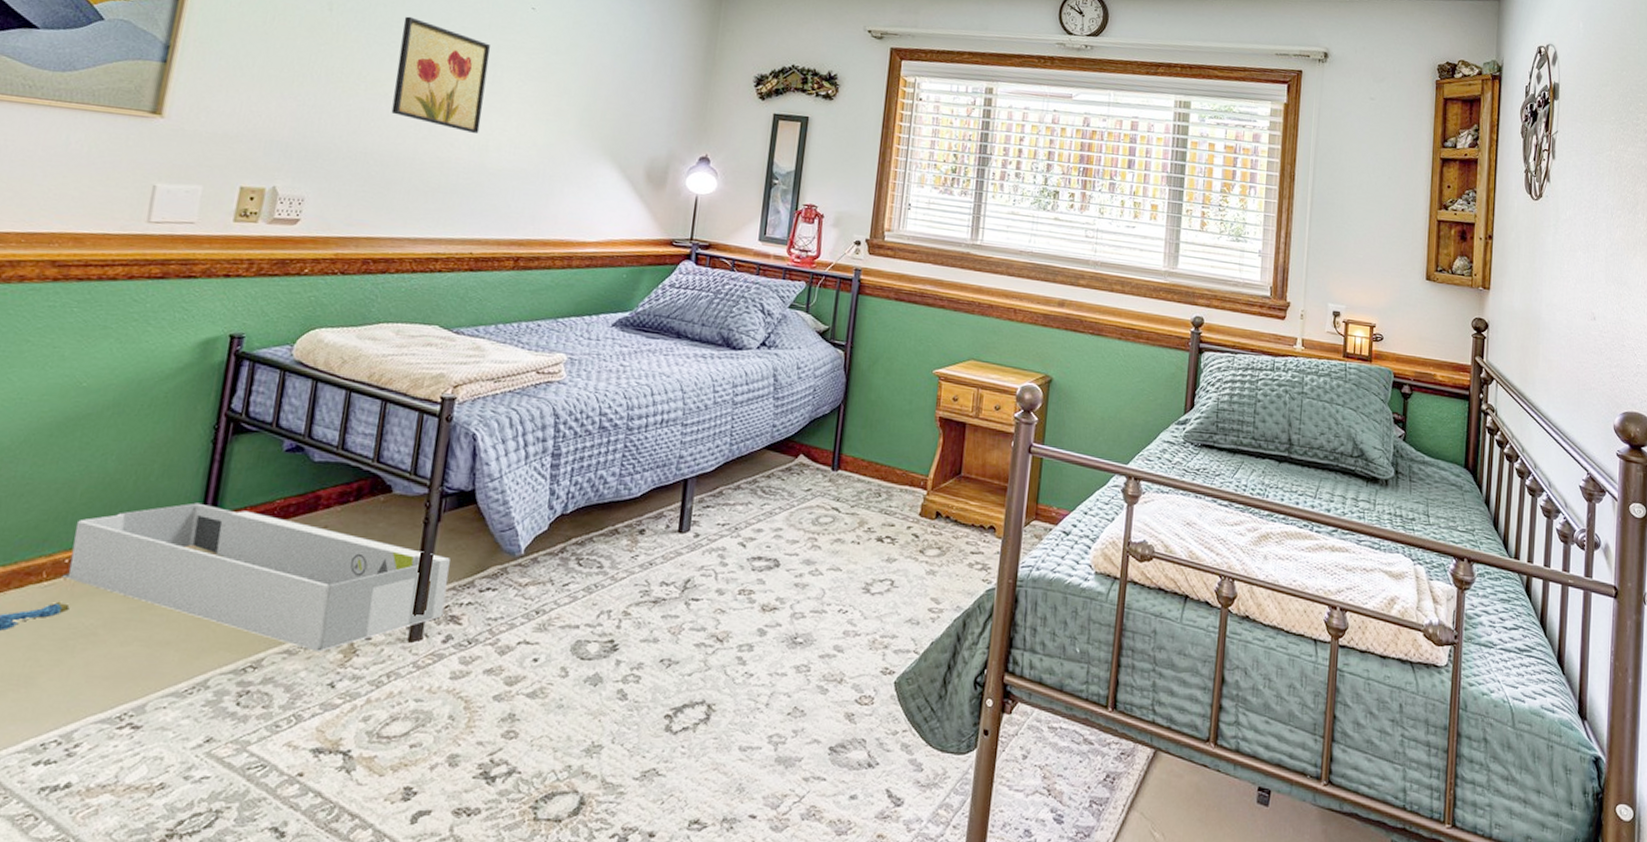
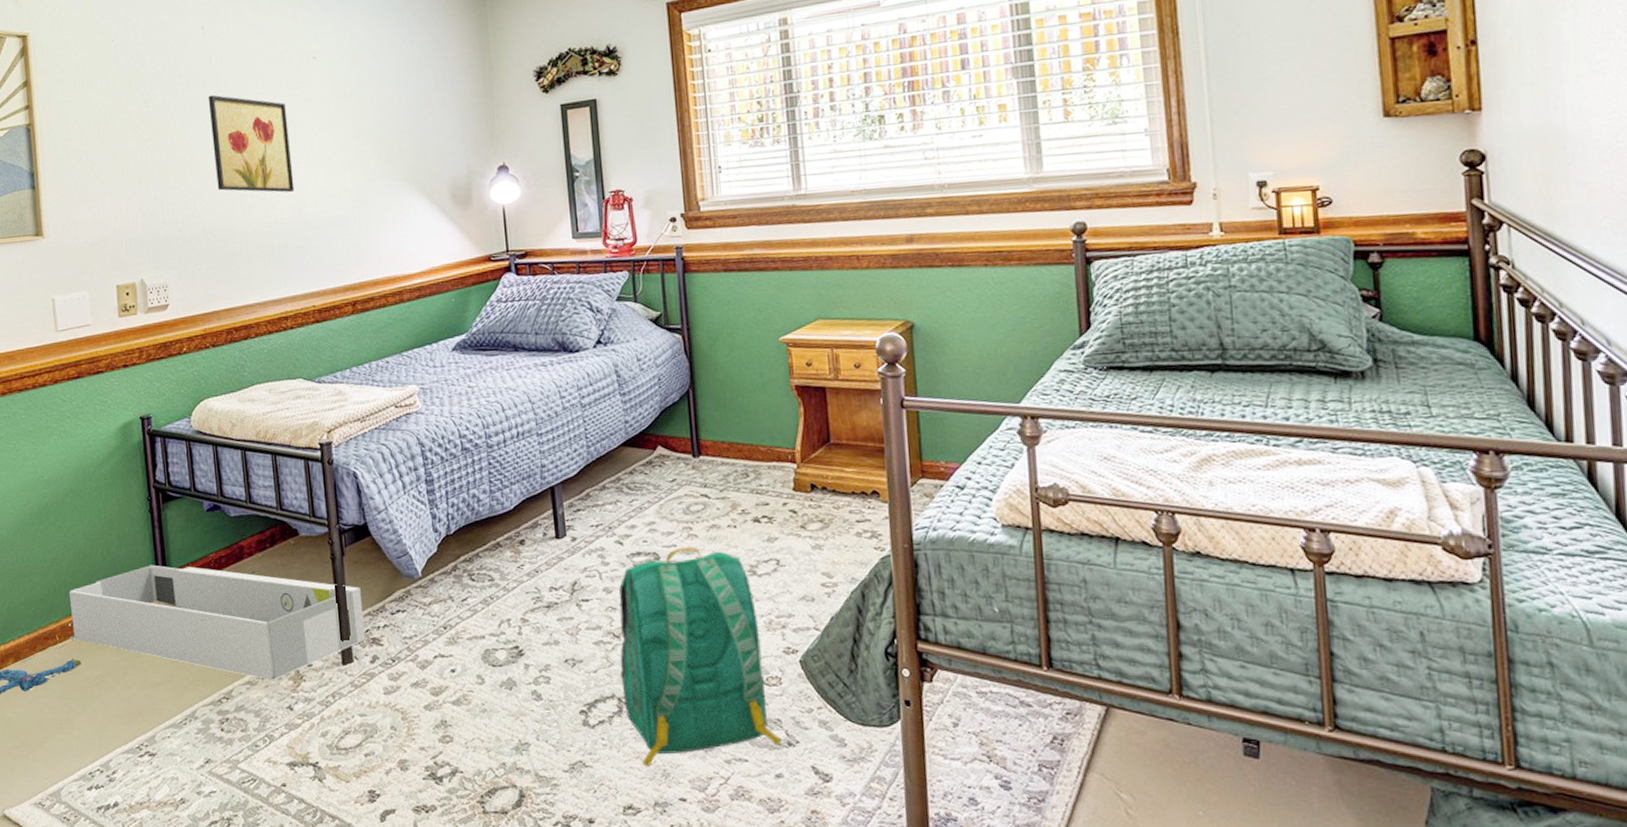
backpack: none [713,557,863,781] -> present [619,546,782,769]

